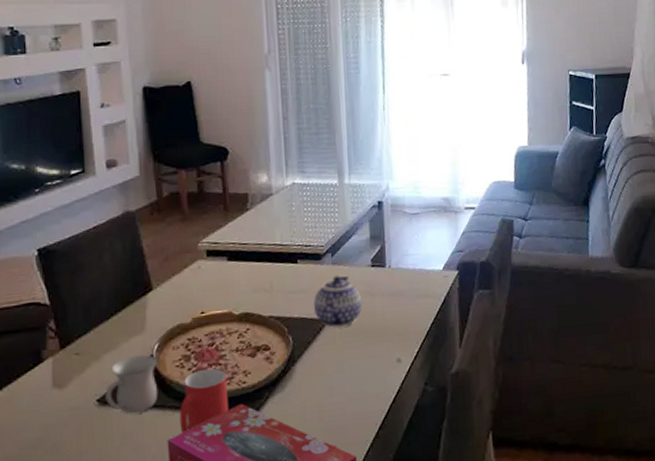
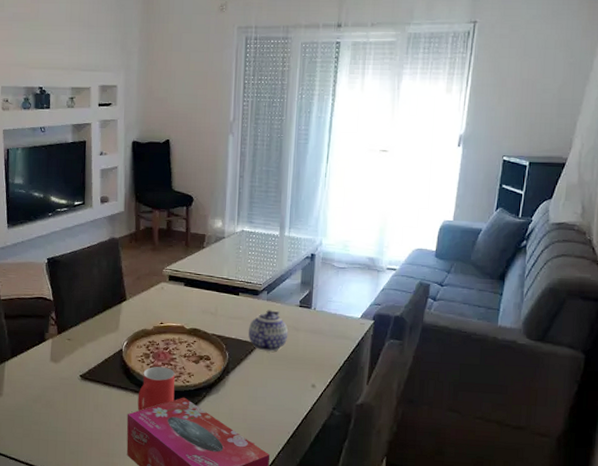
mug: present [105,355,158,414] -> none [86,348,125,391]

